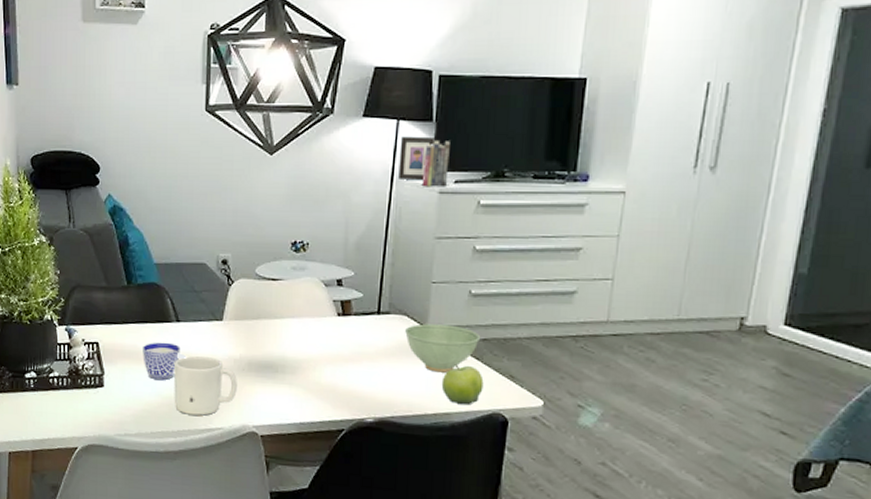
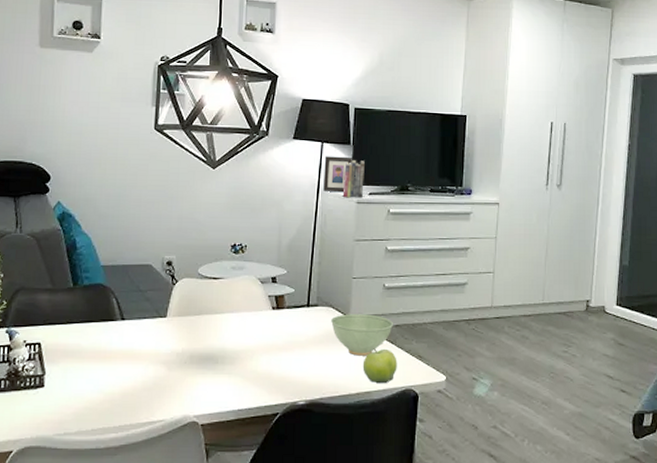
cup: present [143,342,187,381] -> none [86,340,131,378]
mug: present [173,356,237,416] -> none [116,352,179,409]

